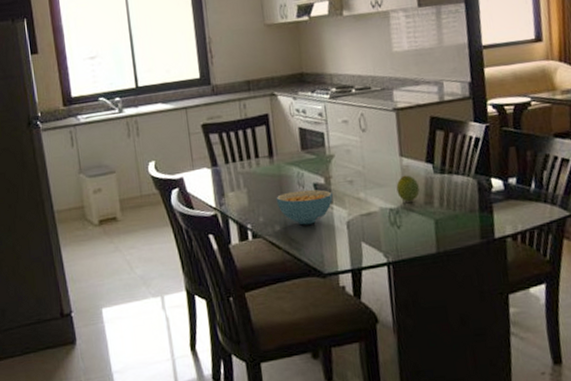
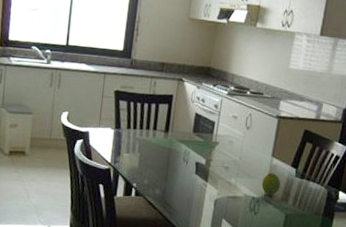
cereal bowl: present [276,189,333,225] -> none [161,164,209,195]

